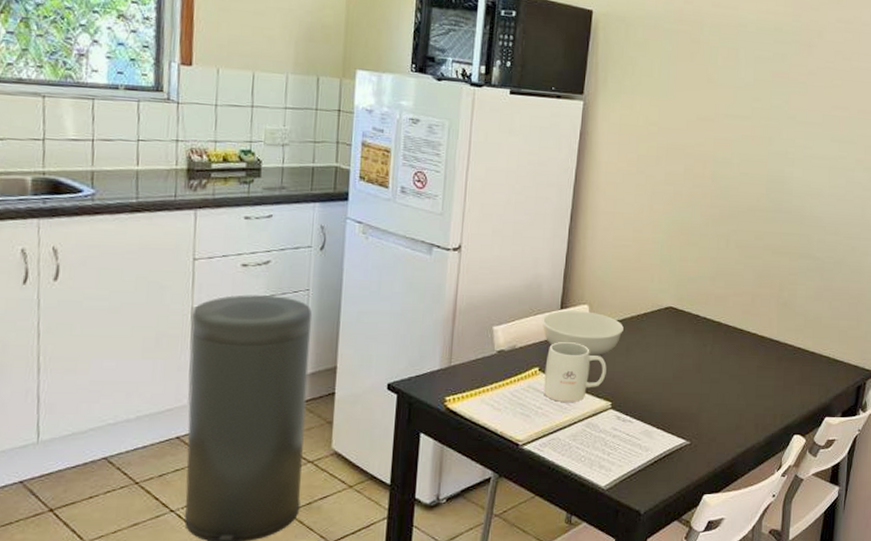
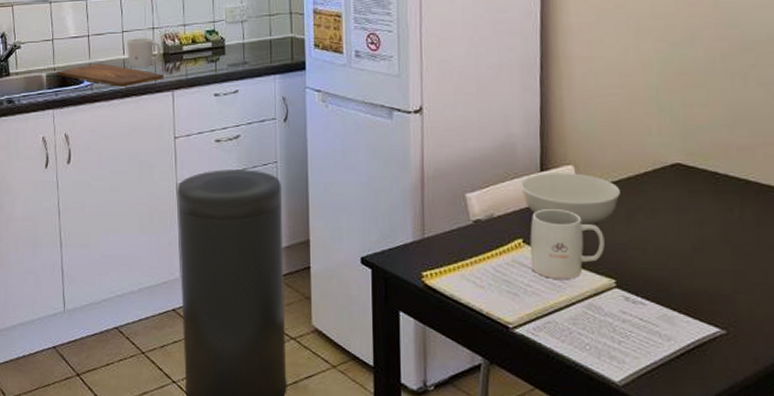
cutting board: none [46,171,187,202] -> present [56,63,165,88]
mug: none [142,148,185,182] -> present [127,38,161,67]

